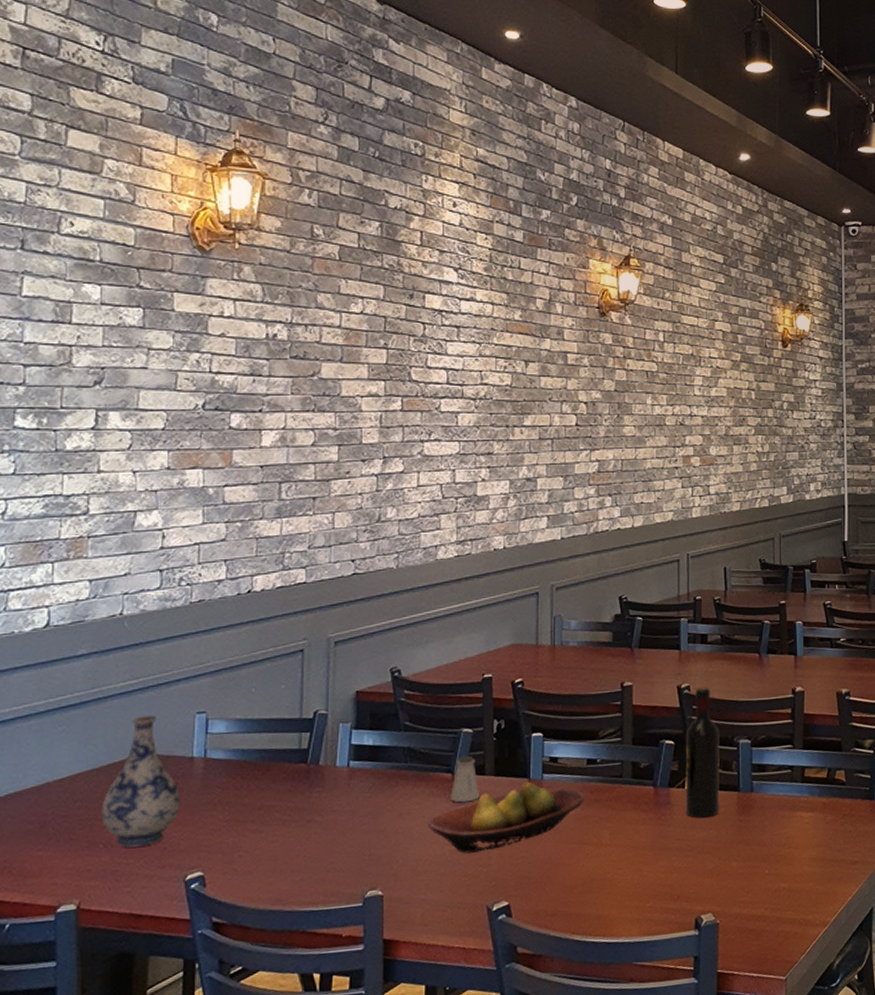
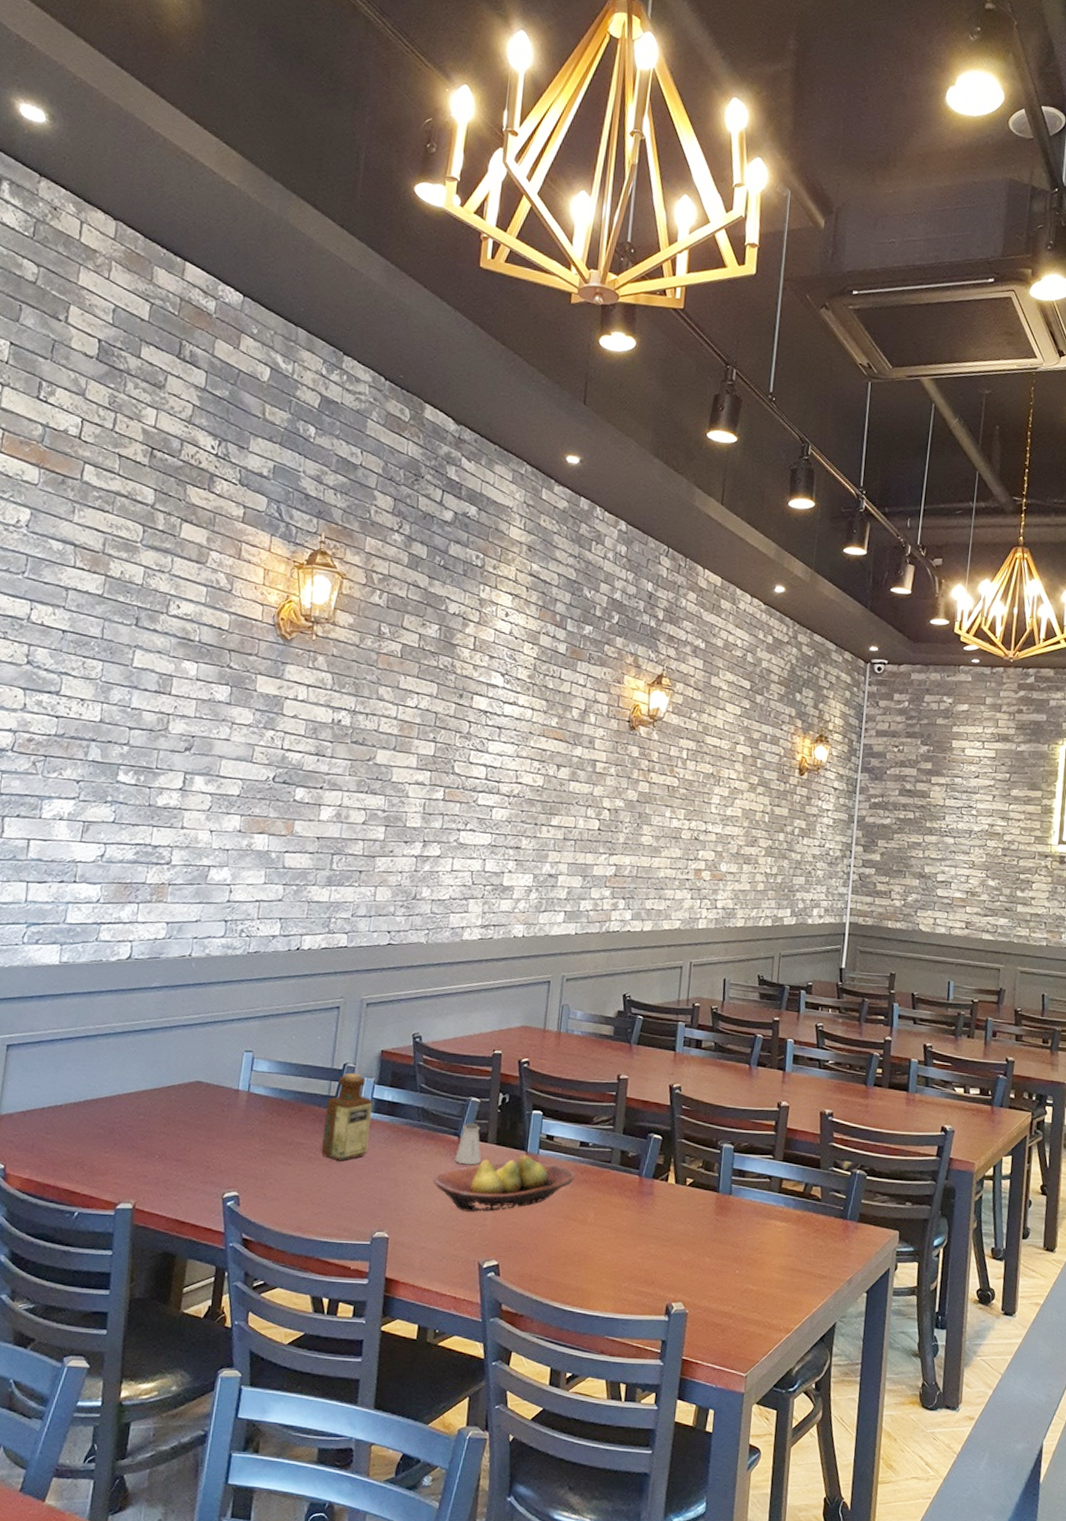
vase: present [101,715,181,848] -> none [159,1047,226,1162]
bottle: none [296,720,352,819] -> present [321,1072,373,1161]
wine bottle: present [685,687,720,818] -> none [666,1089,705,1212]

